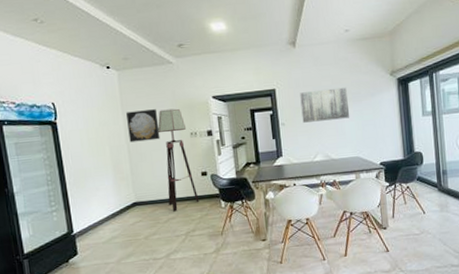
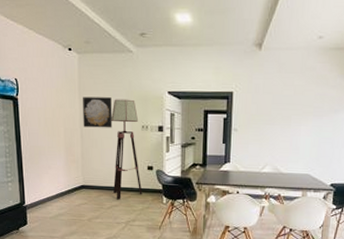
wall art: present [300,87,350,123] -> none [256,99,309,133]

